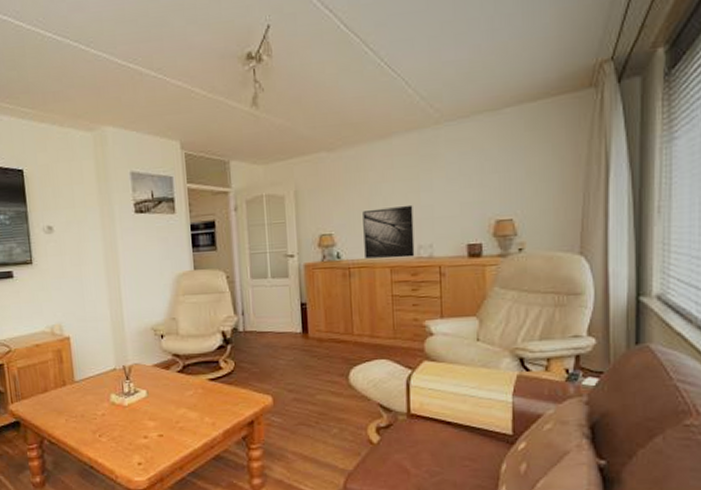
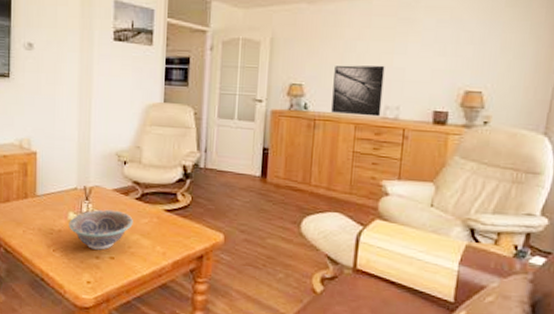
decorative bowl: none [111,386,178,429] -> present [68,209,133,250]

